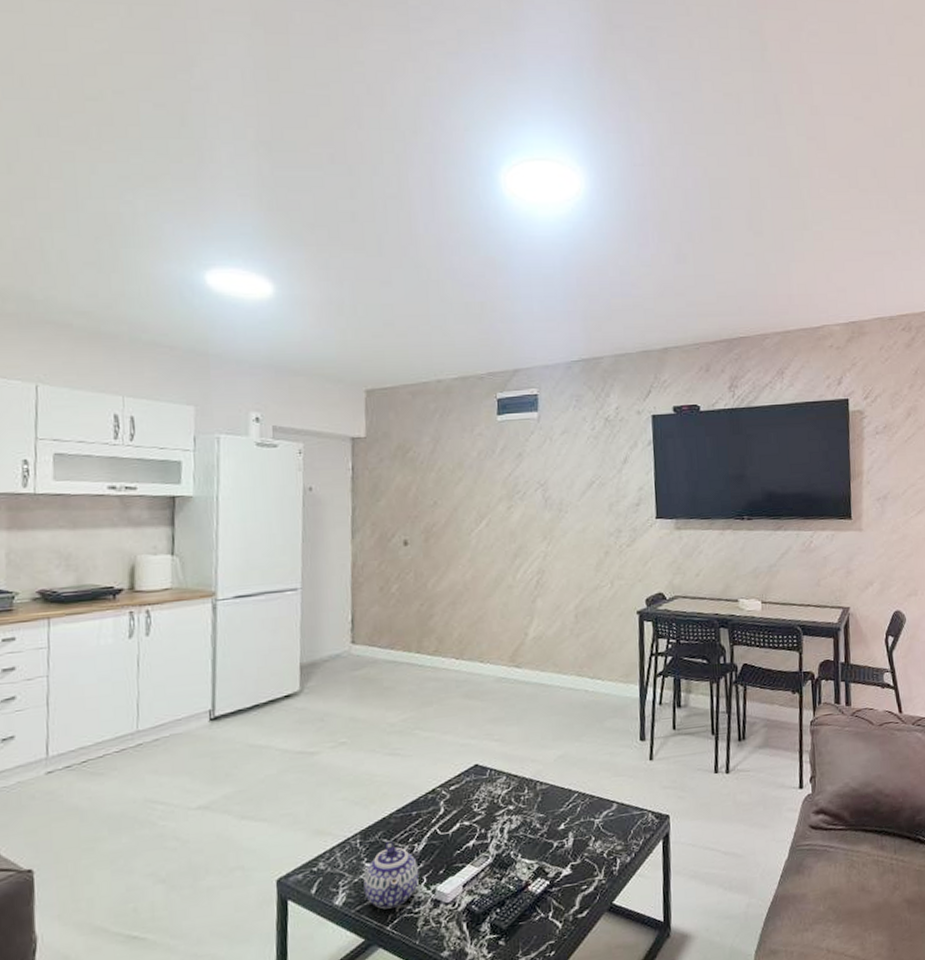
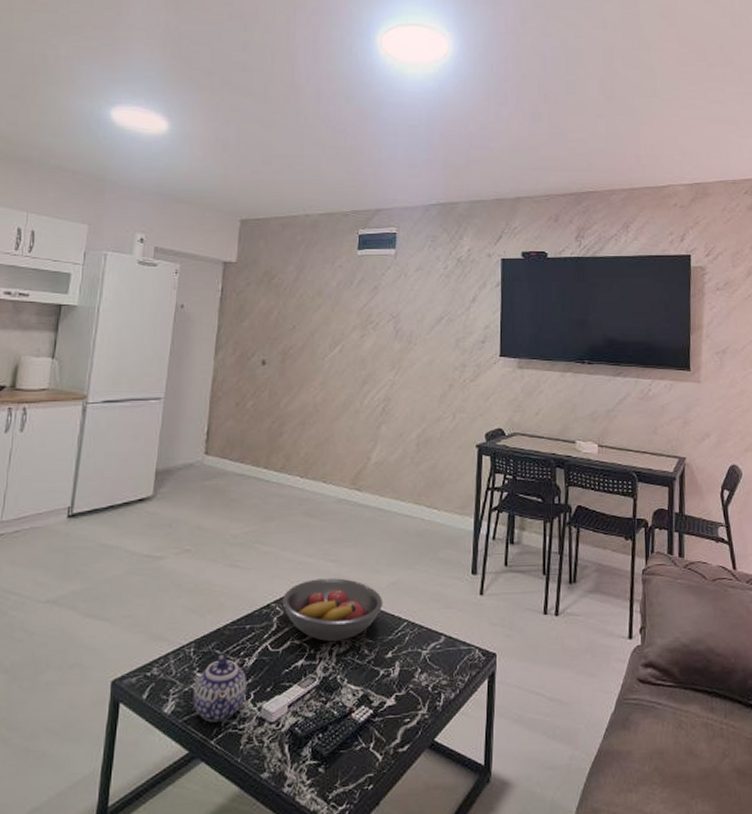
fruit bowl: none [447,756,552,820] -> present [282,578,383,641]

